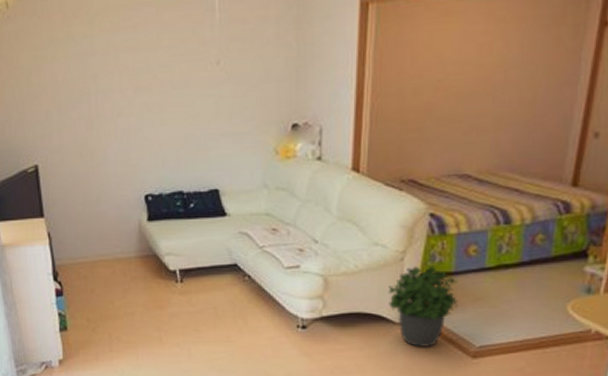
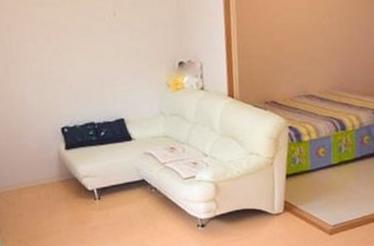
potted plant: present [388,266,459,347] -> none [264,167,316,231]

